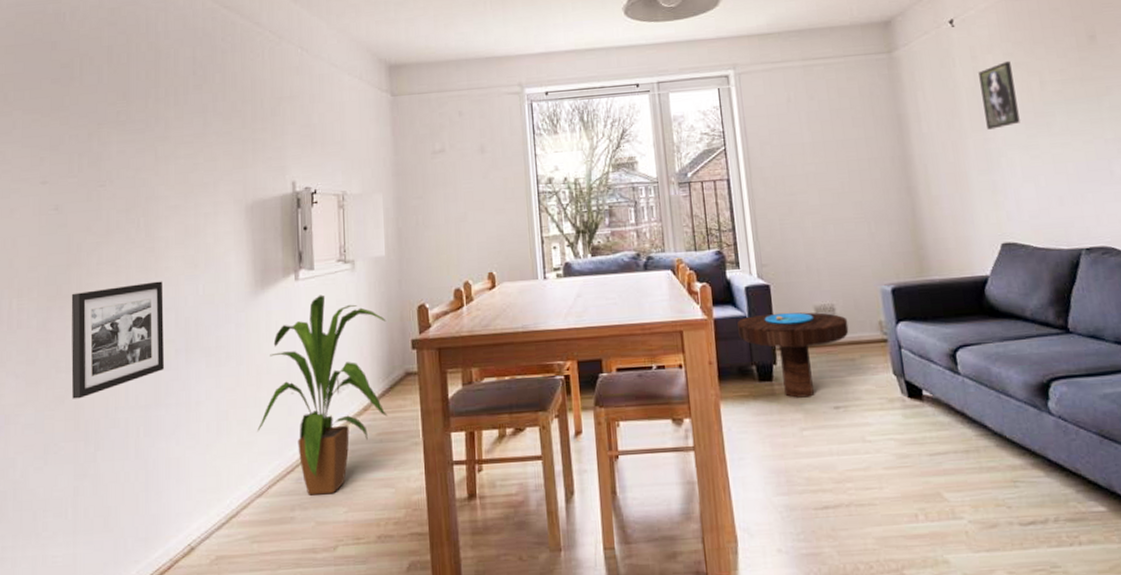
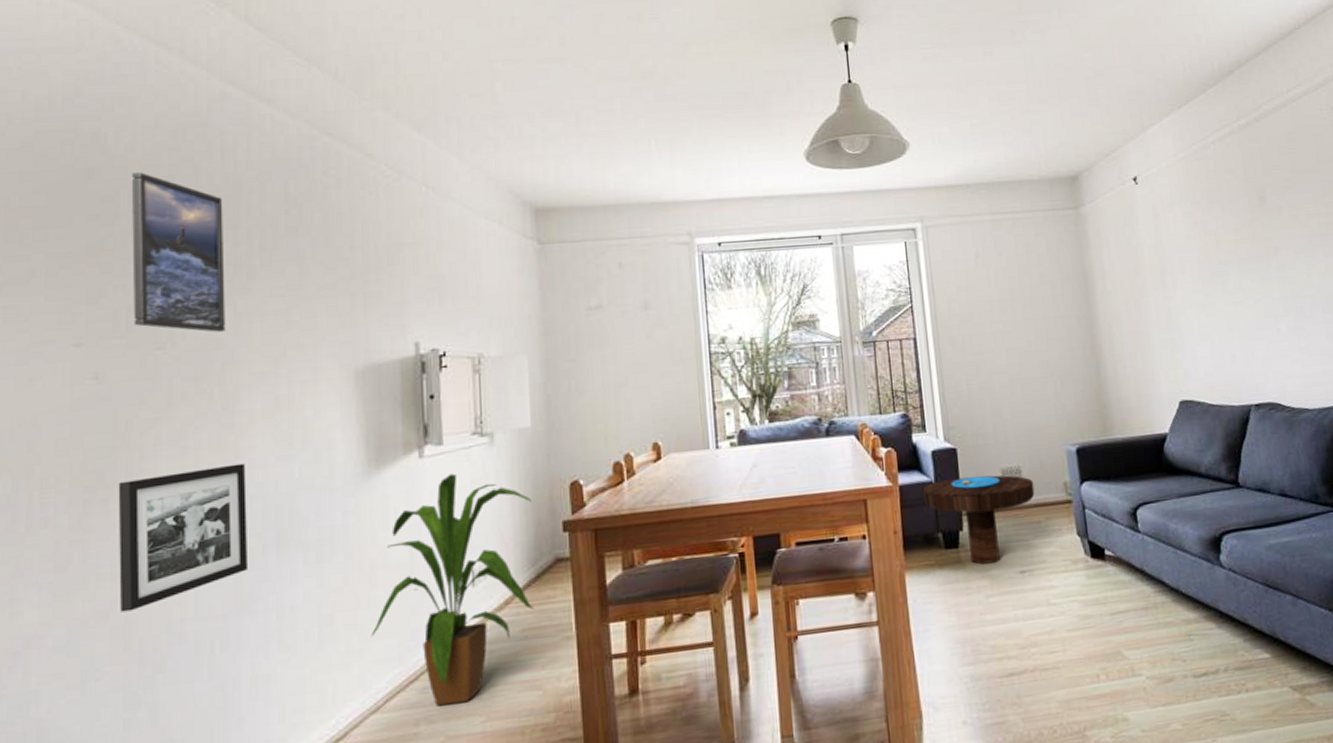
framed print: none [82,43,149,173] -> present [131,172,225,332]
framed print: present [978,60,1020,130] -> none [1160,219,1198,288]

